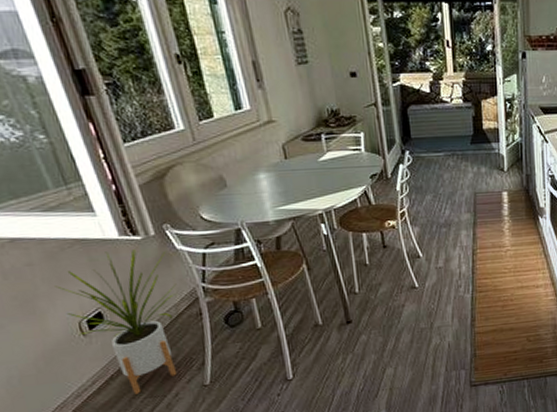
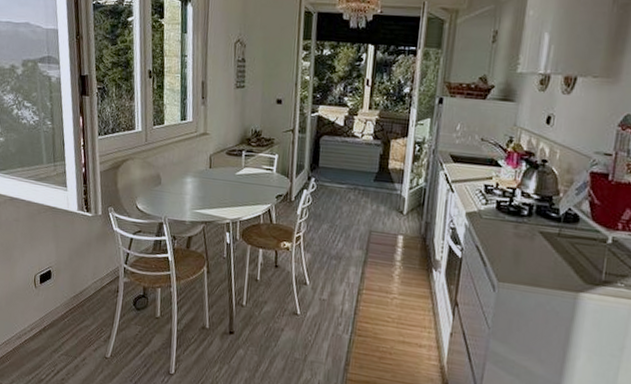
house plant: present [55,246,178,394] -> none [27,221,107,349]

